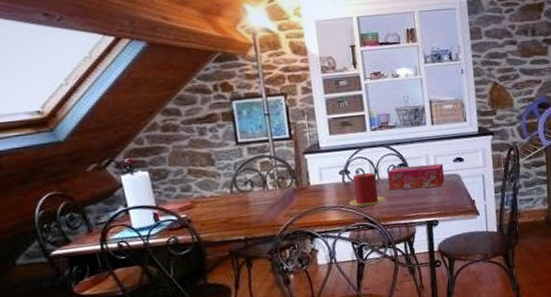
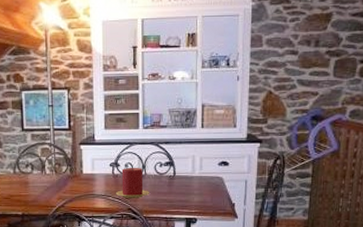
tissue box: present [387,163,445,191] -> none [154,165,208,188]

